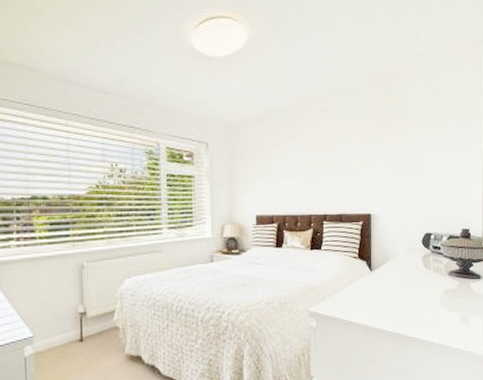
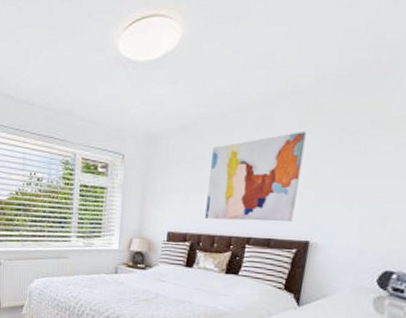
wall art: none [286,122,356,200] -> present [205,132,307,222]

